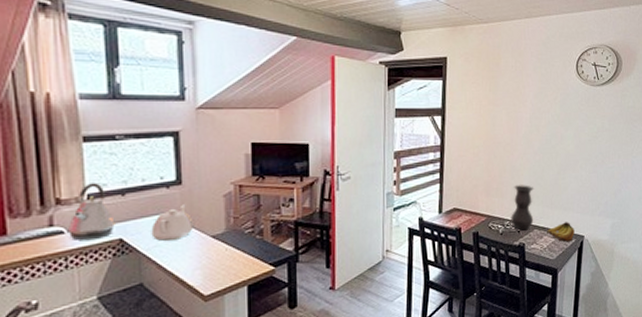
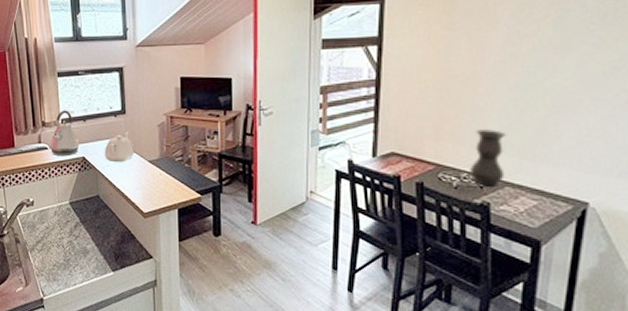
fruit: present [547,222,575,242] -> none [525,181,572,208]

